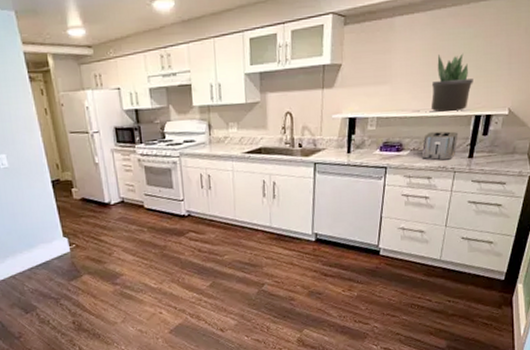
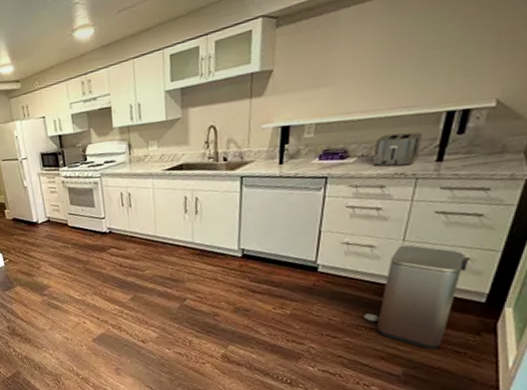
pedal bin: none [417,230,493,323] -> present [364,244,469,350]
planter: present [430,53,473,112] -> none [385,39,445,112]

